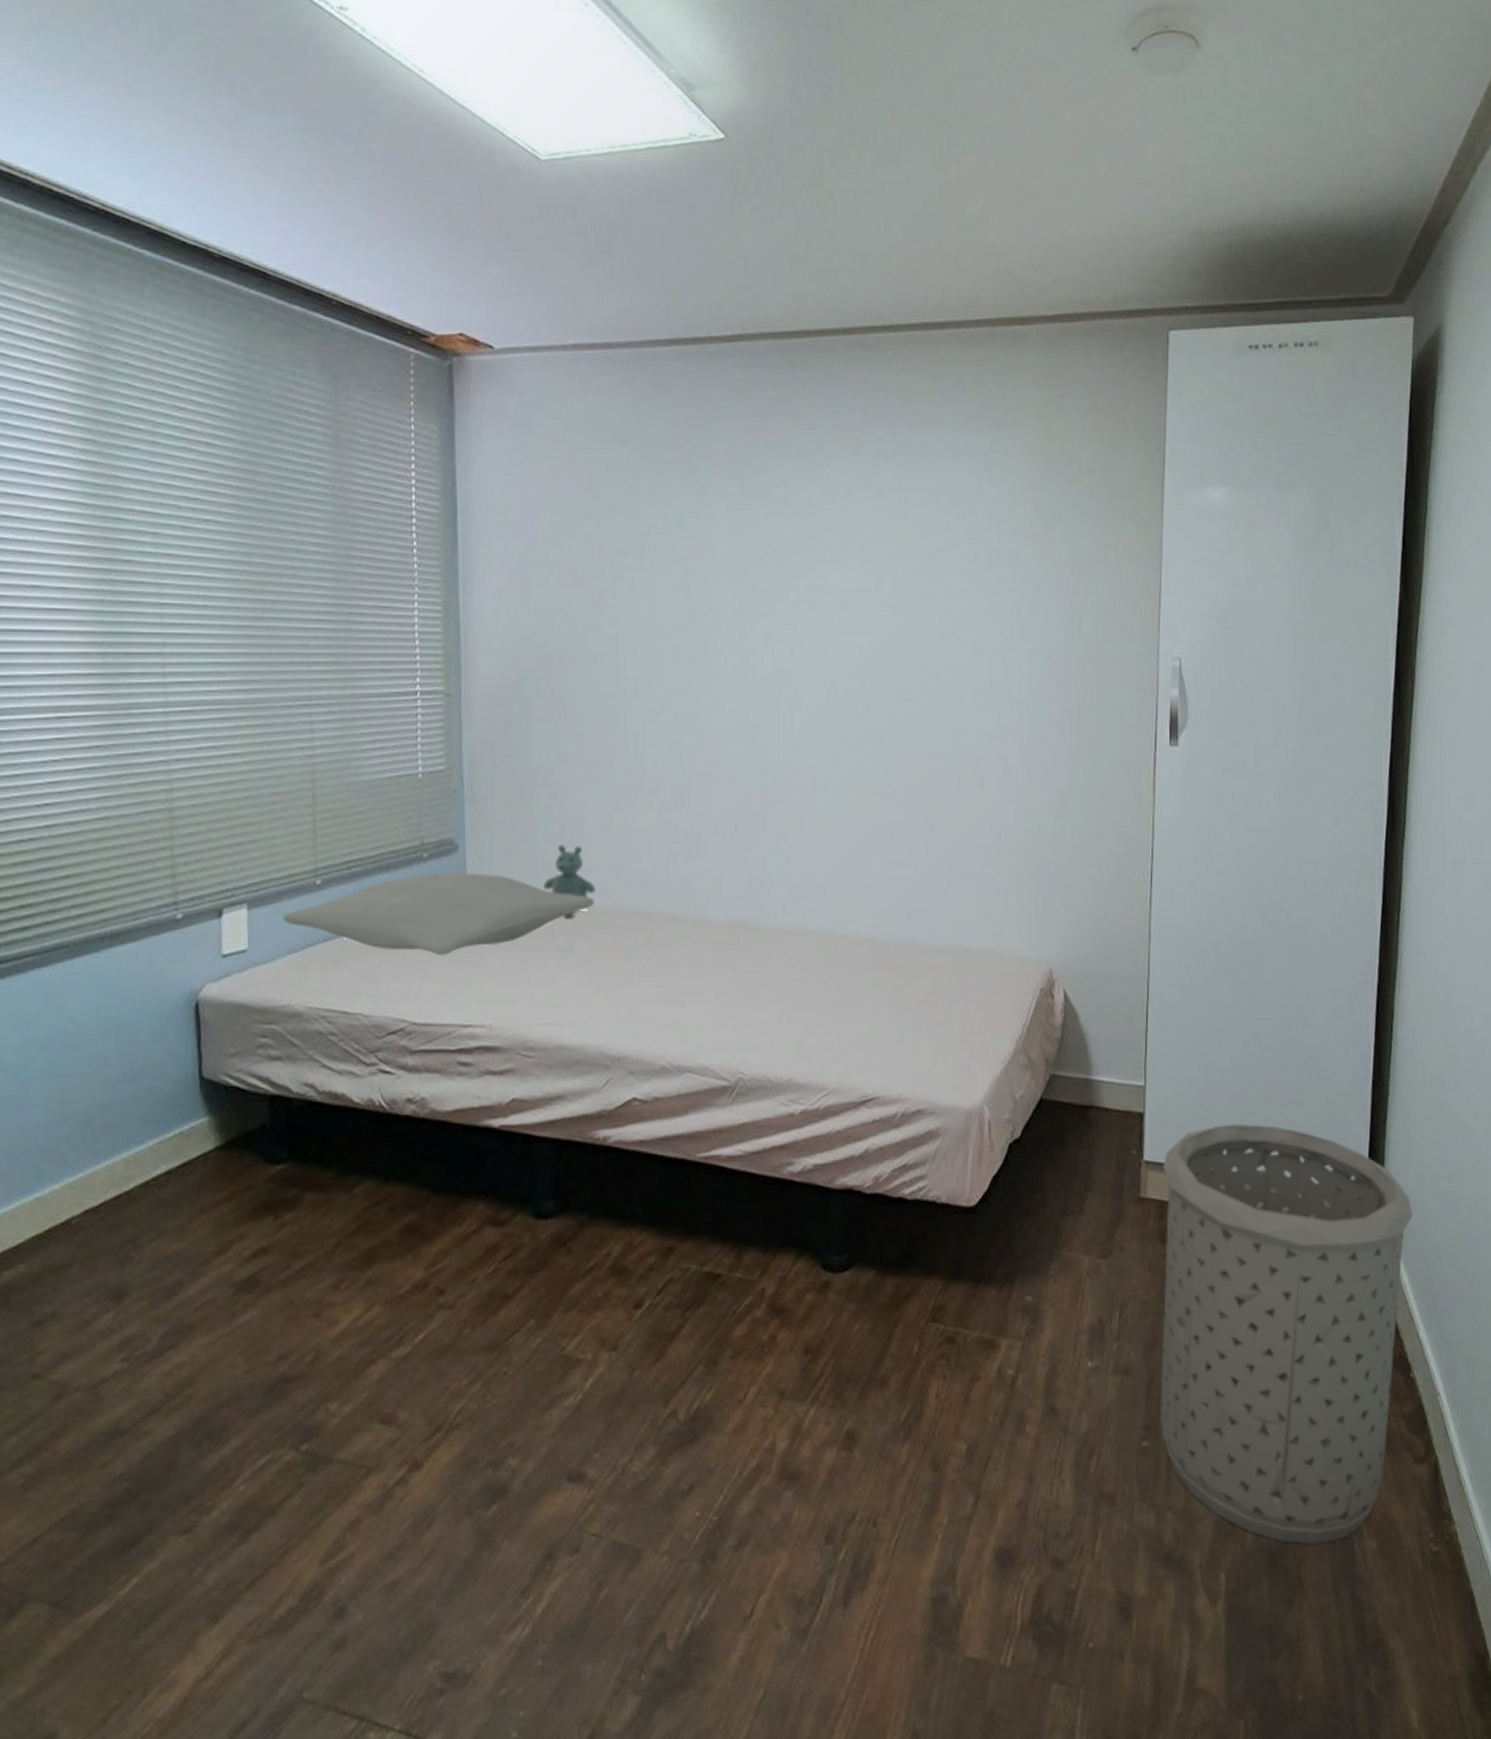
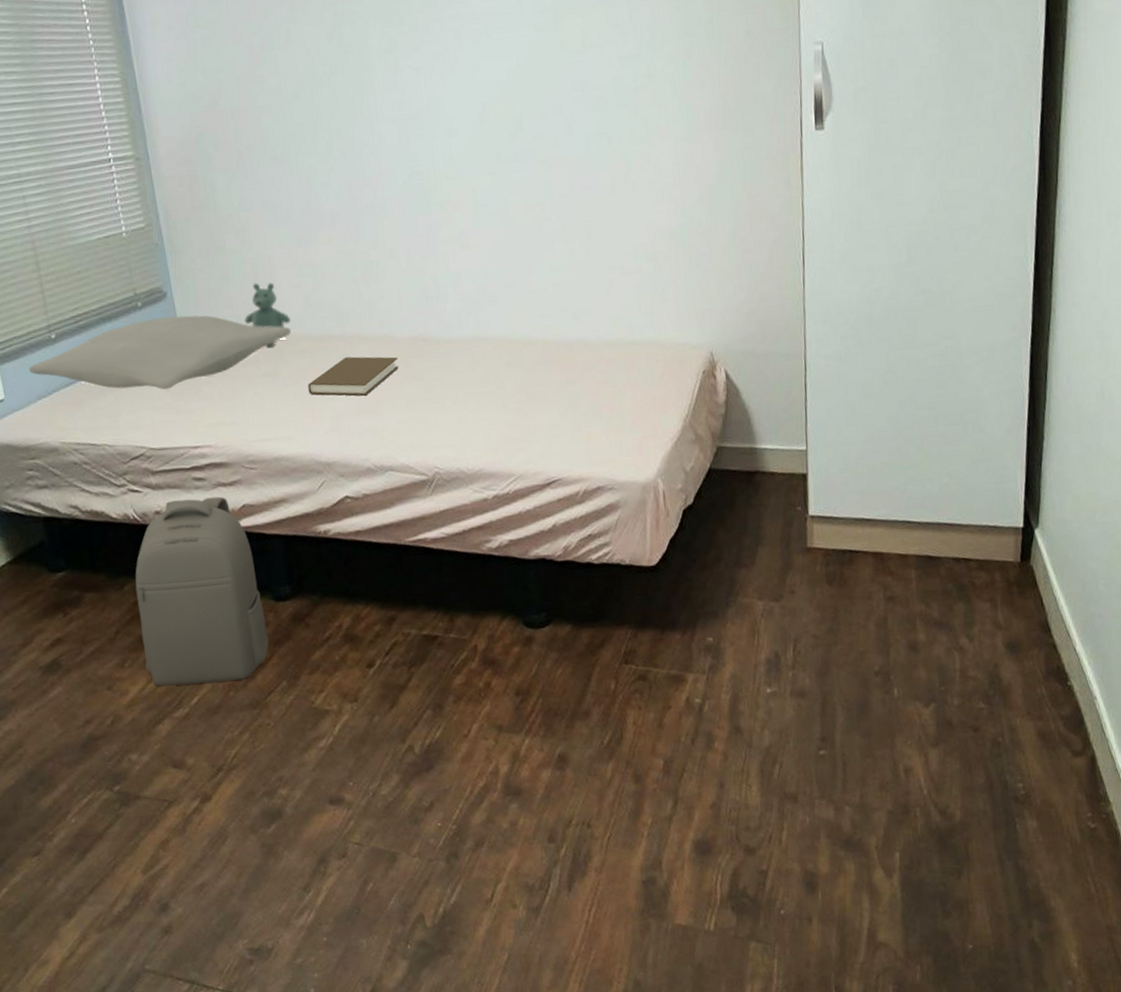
backpack: none [366,1087,521,1317] -> present [135,496,270,687]
book: none [606,937,711,983] -> present [308,356,399,396]
laundry basket: present [1159,1123,1414,1545] -> none [826,476,1070,827]

